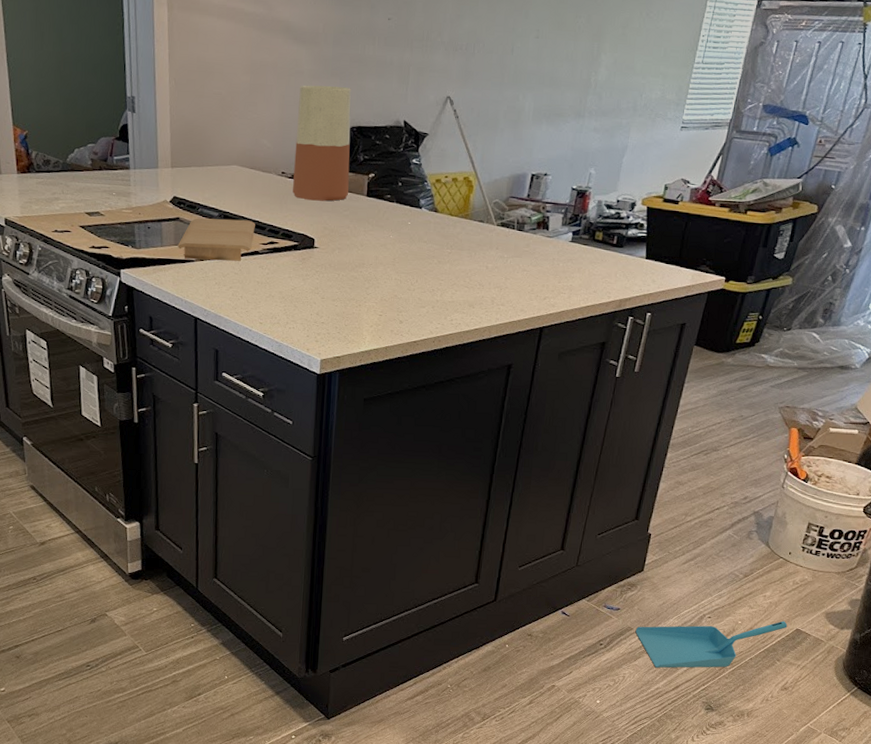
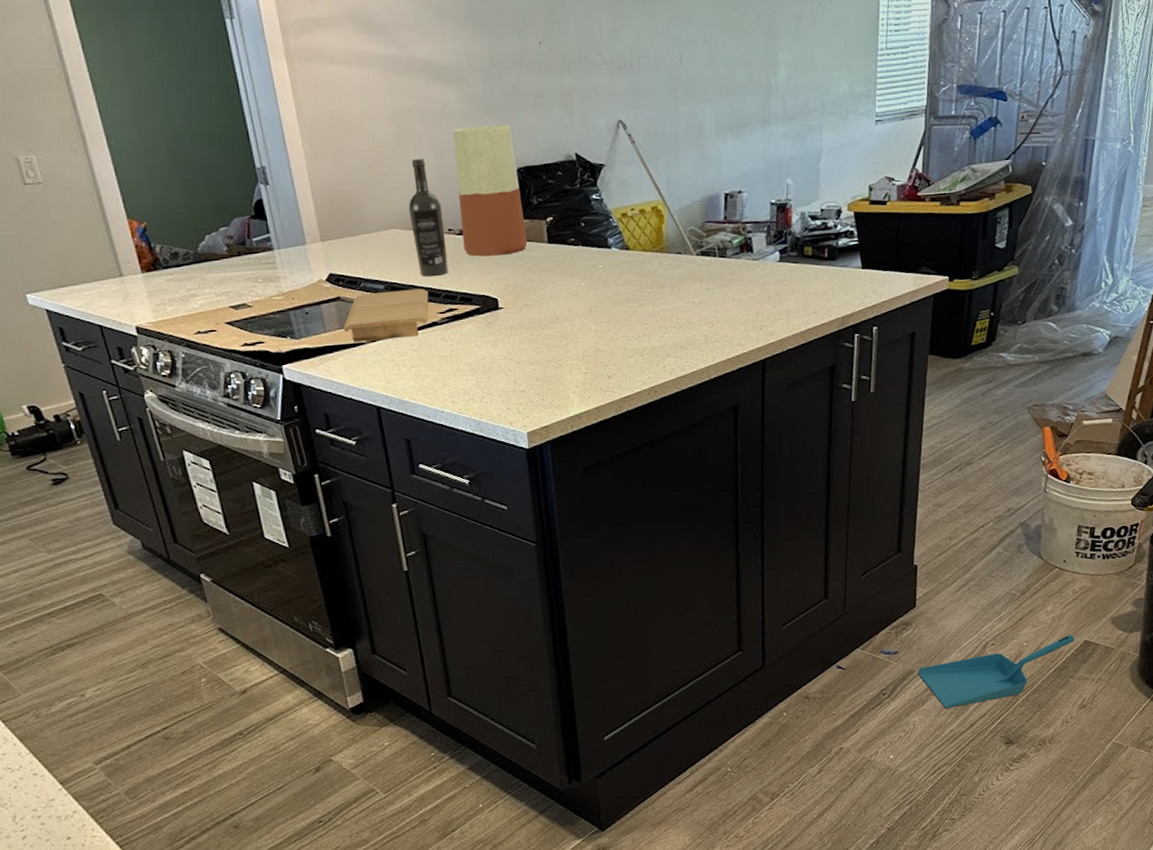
wine bottle: none [250,106,280,212] -> present [408,157,449,278]

